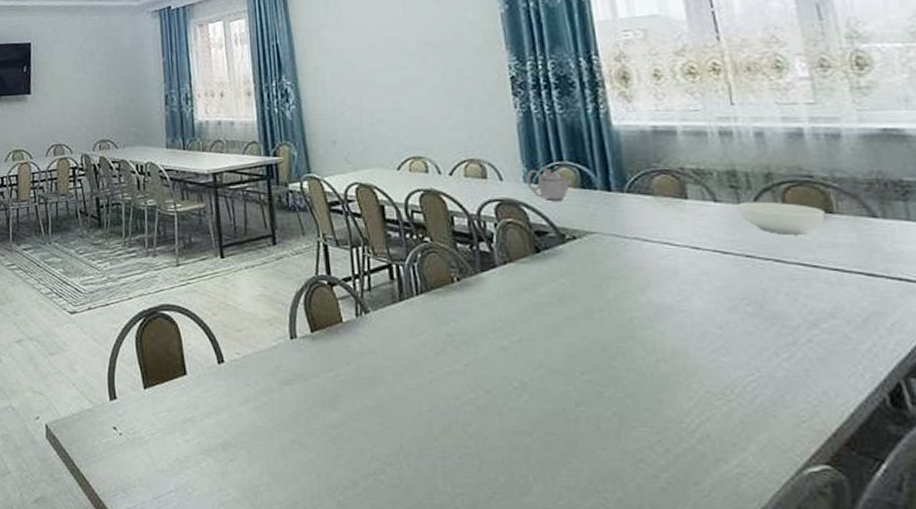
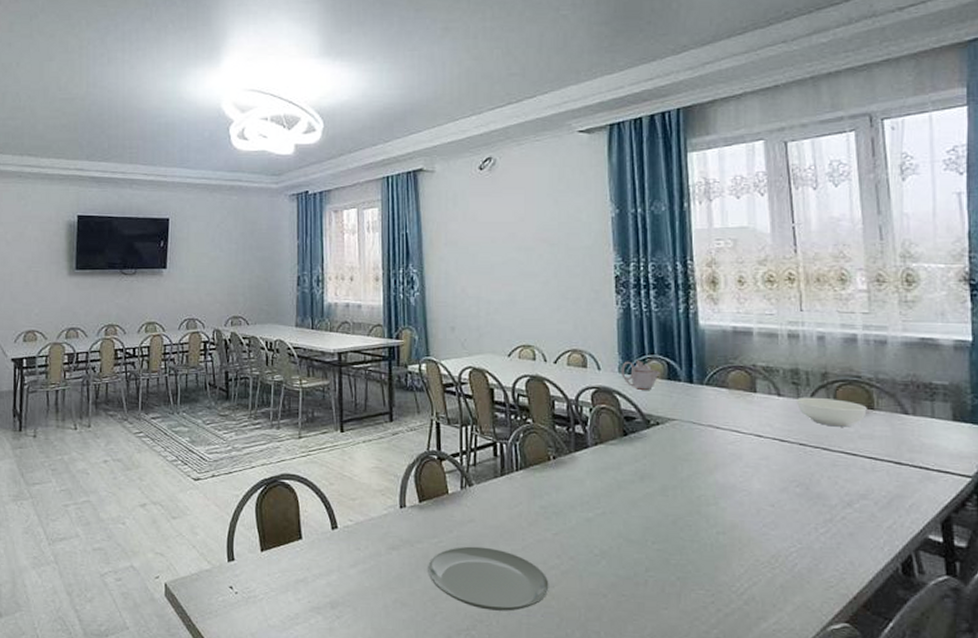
plate: none [326,380,465,453] -> present [428,546,549,611]

